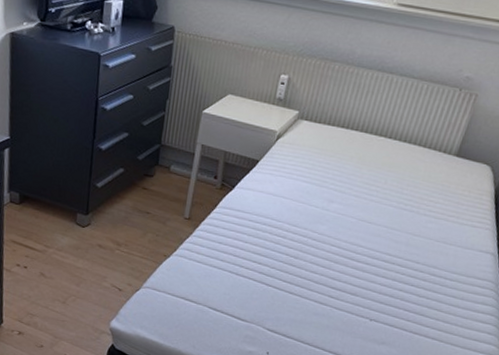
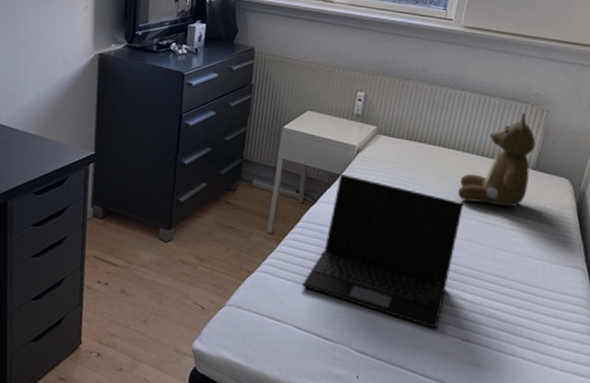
laptop: none [218,159,382,310] -> present [302,173,464,329]
teddy bear: none [376,97,461,194] -> present [457,112,536,208]

